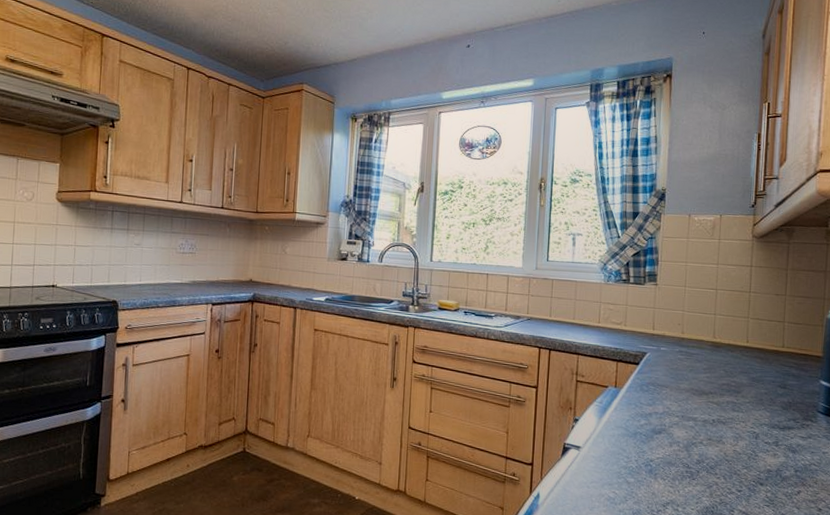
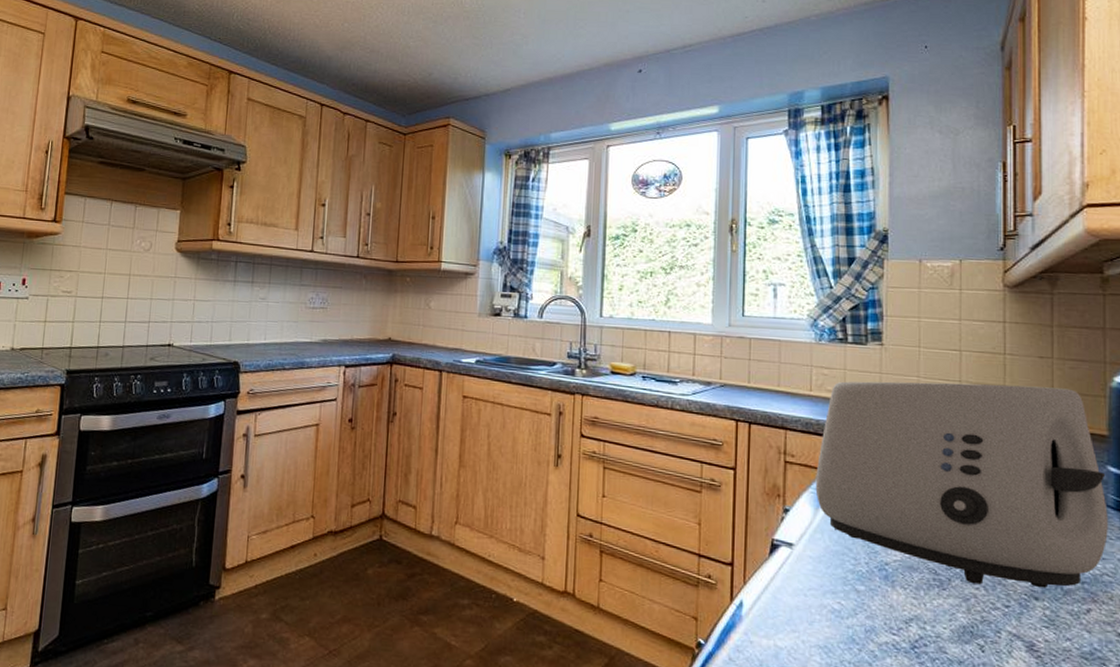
toaster: none [599,314,819,476] -> present [815,381,1108,588]

